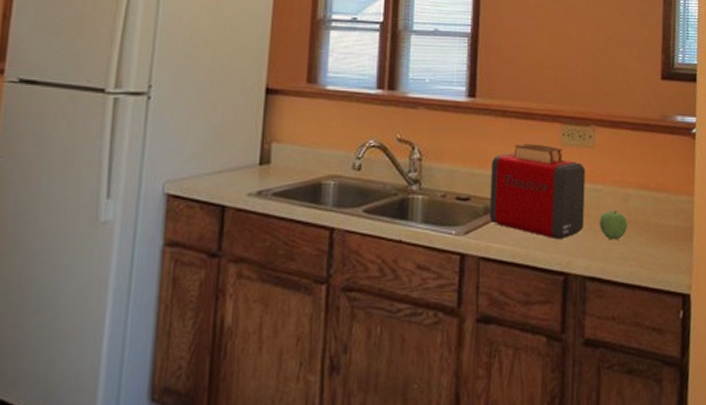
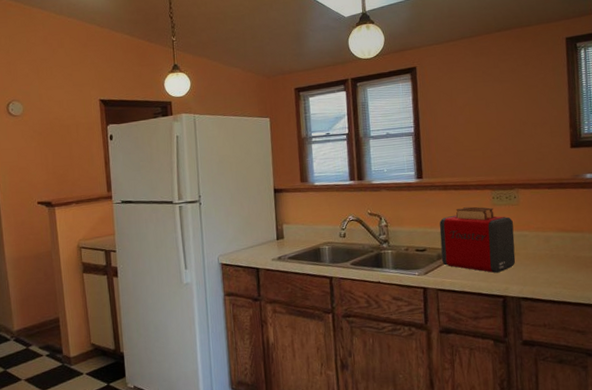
apple: present [599,211,628,240] -> none [527,249,551,271]

